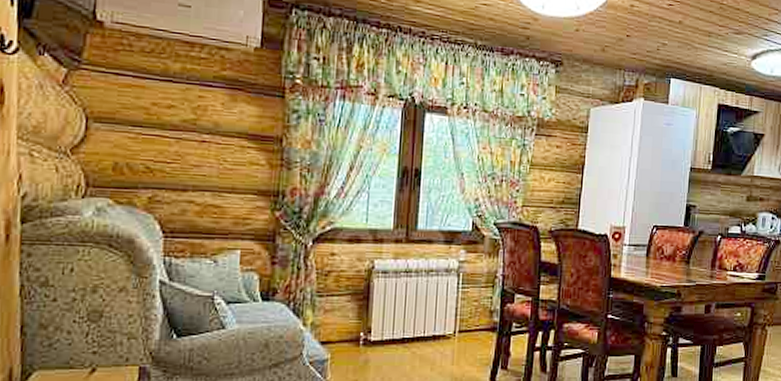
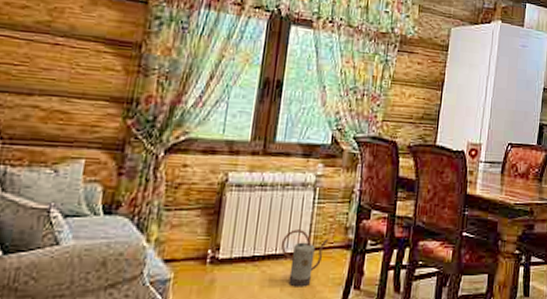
watering can: none [428,313,475,367] -> present [280,229,329,287]

